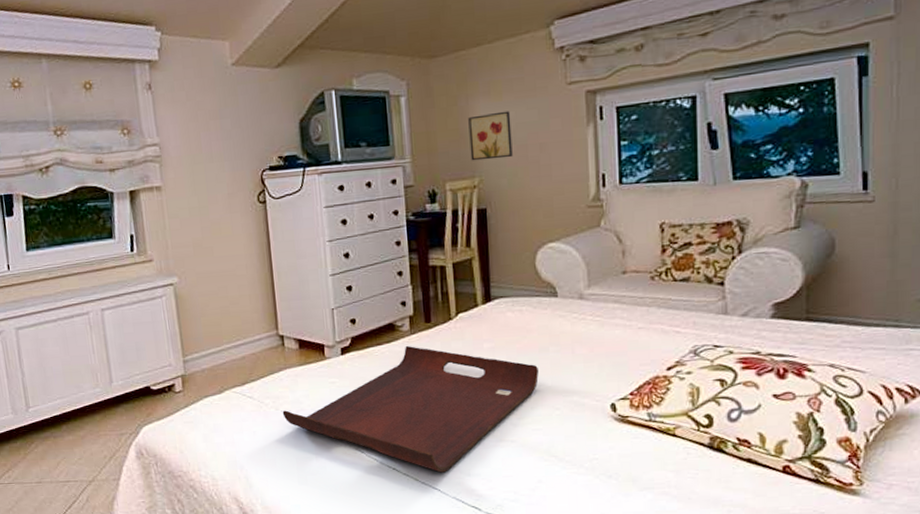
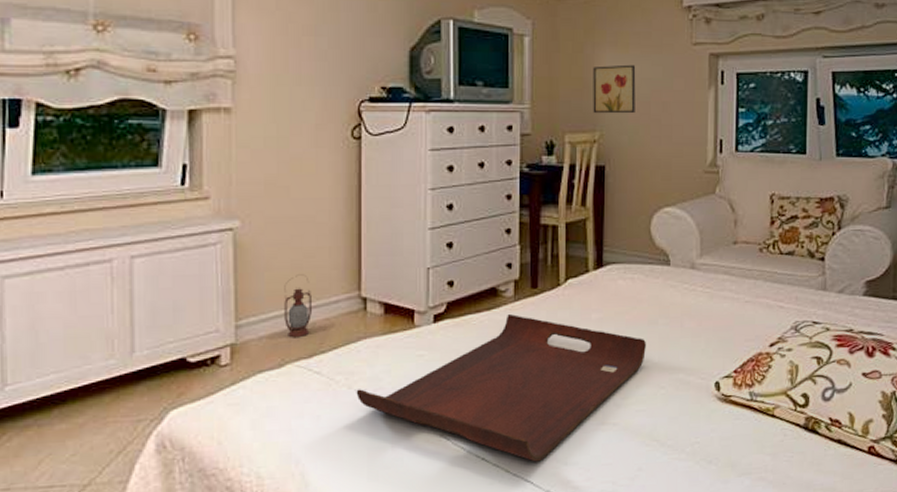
lantern: none [217,318,241,370] -> present [284,274,312,338]

